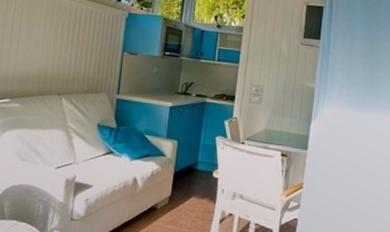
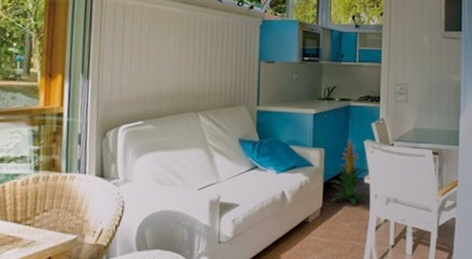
indoor plant: none [180,133,217,196] -> present [330,139,370,204]

